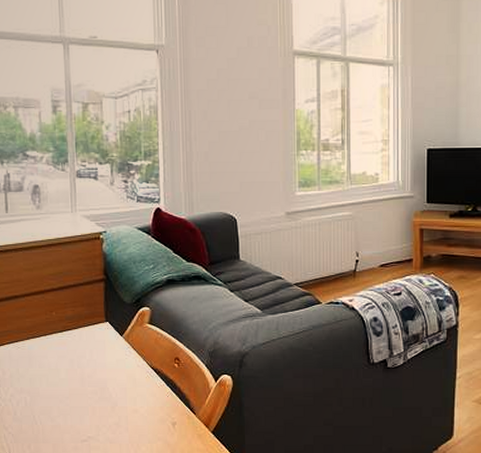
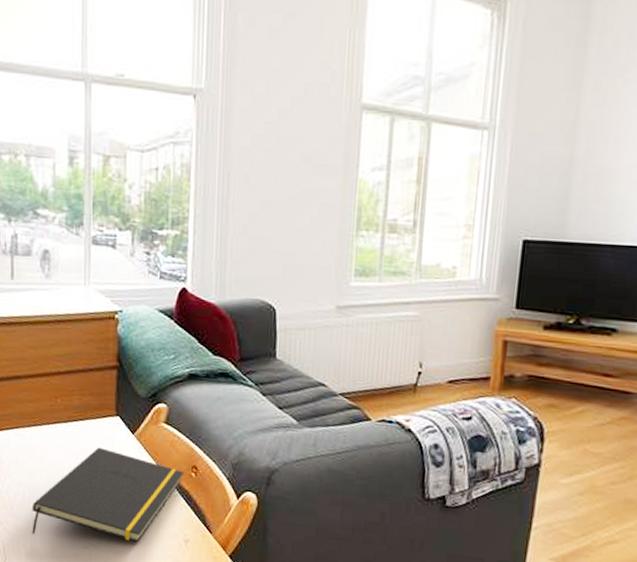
notepad: none [33,351,169,435] -> present [32,447,185,543]

